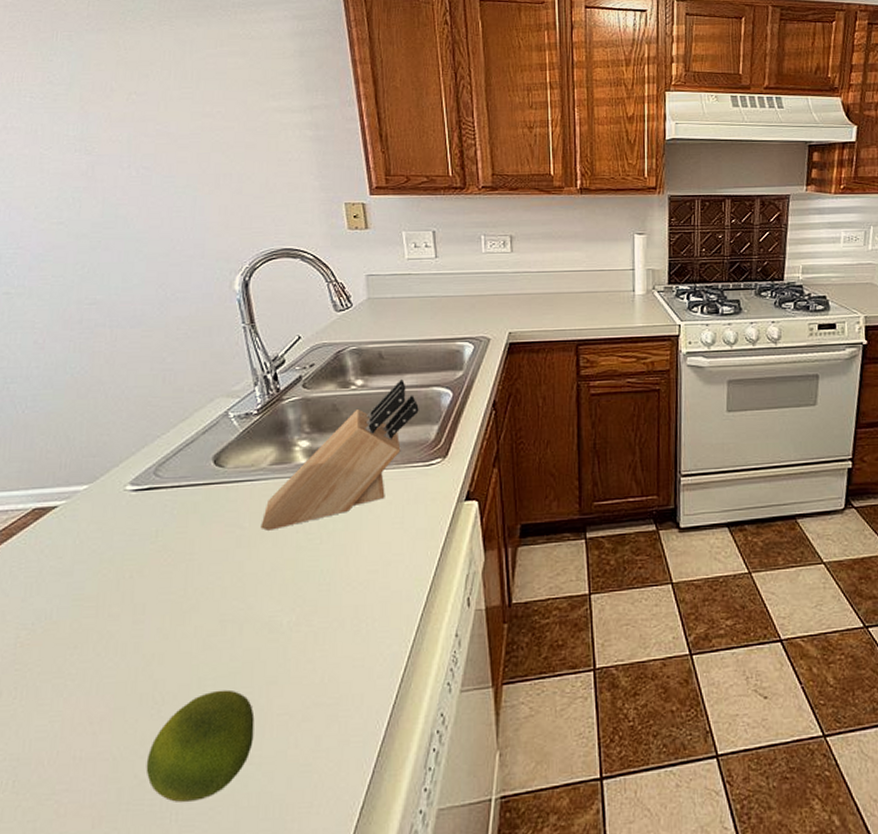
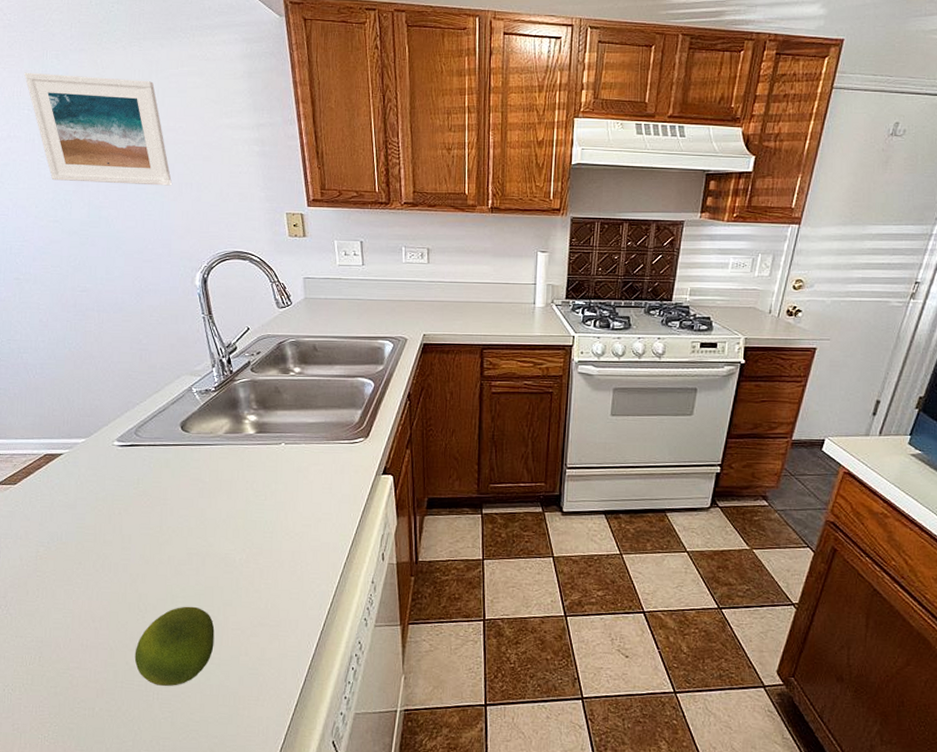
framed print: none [28,55,208,178] -> present [24,72,173,186]
knife block: present [260,379,419,531] -> none [218,369,346,486]

